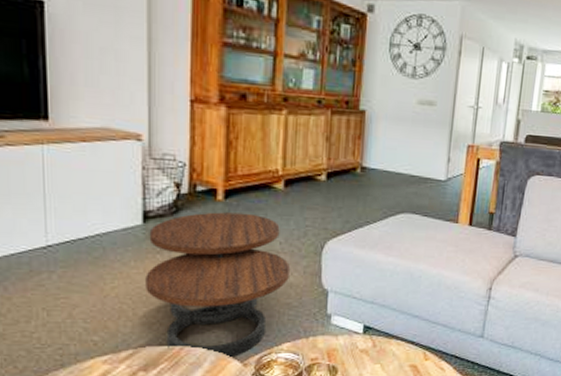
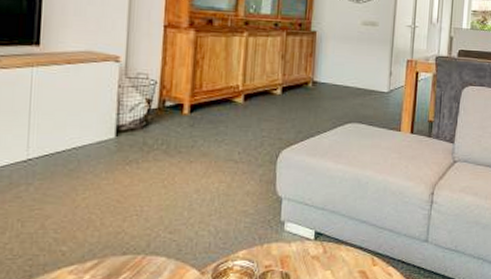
coffee table: present [146,212,290,358] -> none [114,125,247,267]

